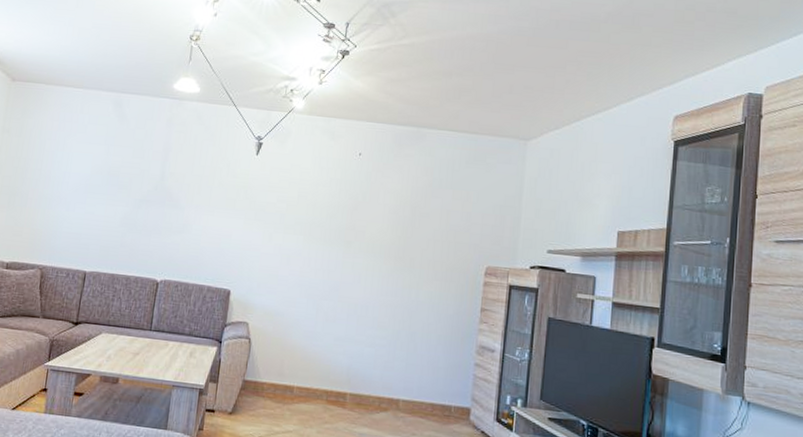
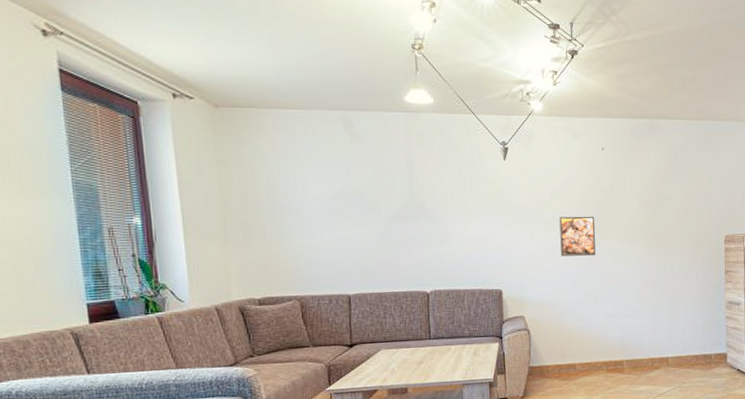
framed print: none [298,221,340,268] -> present [559,216,596,256]

